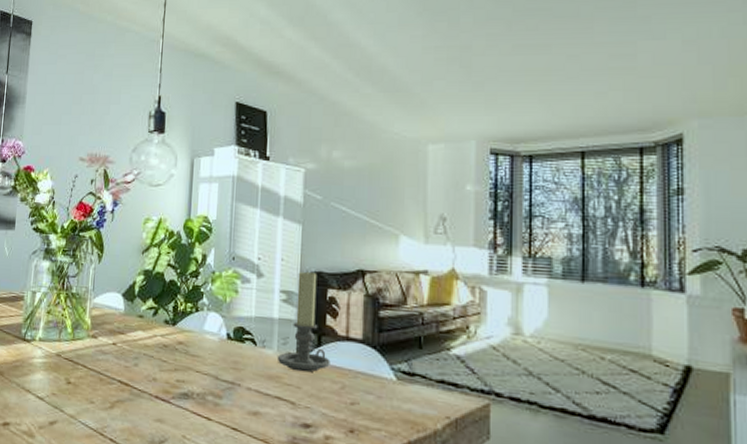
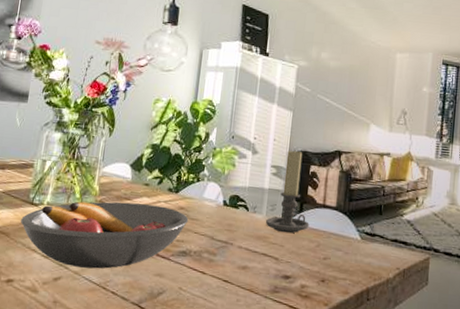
fruit bowl: none [14,336,189,413] -> present [20,201,189,269]

